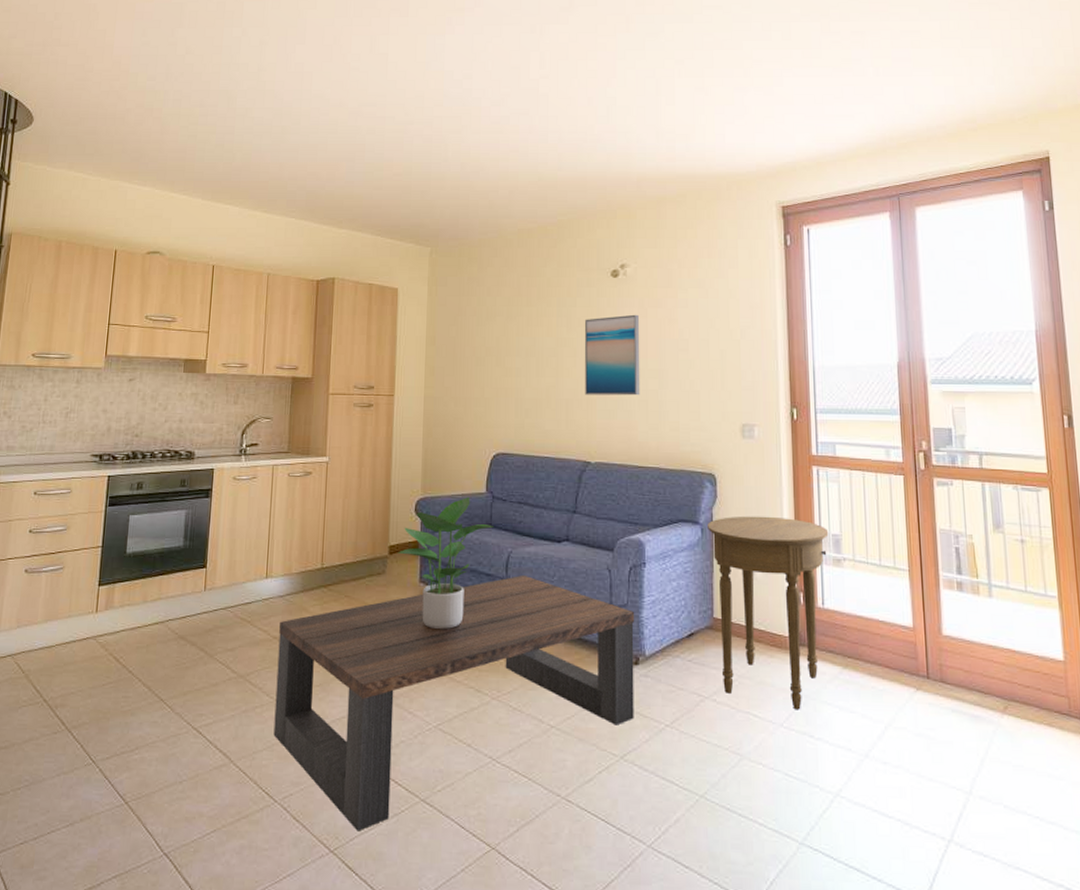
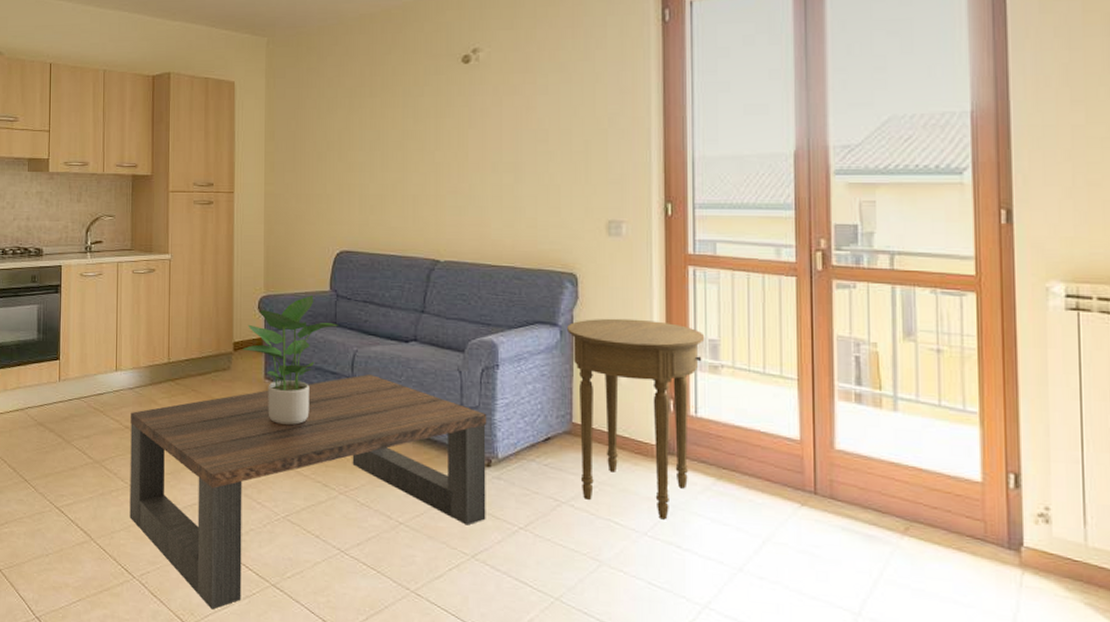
wall art: present [584,314,640,396] -> none [432,103,494,191]

